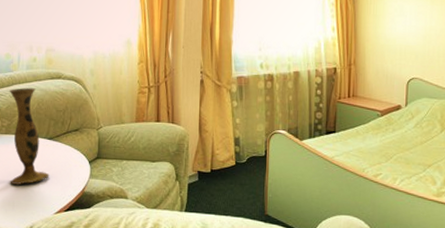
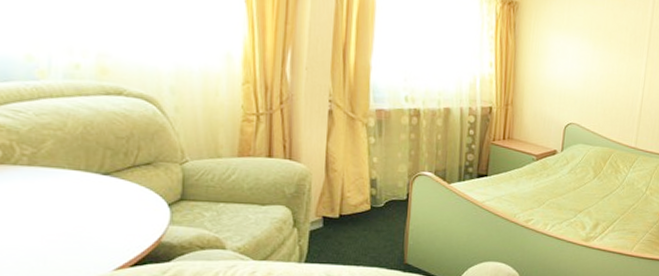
vase: present [9,88,50,185] -> none [33,103,105,234]

